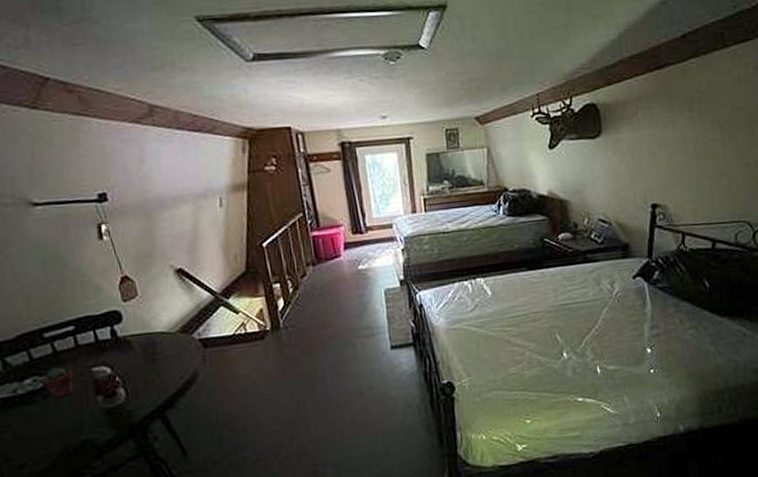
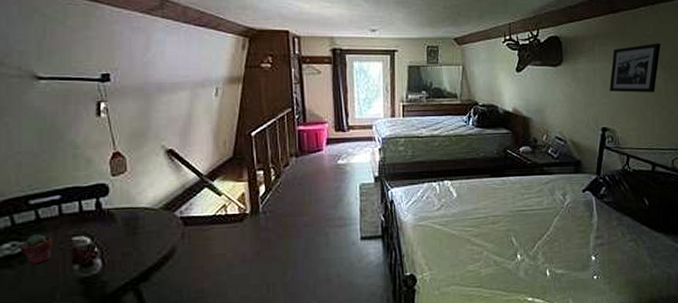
picture frame: none [657,99,717,162] -> present [609,43,661,93]

